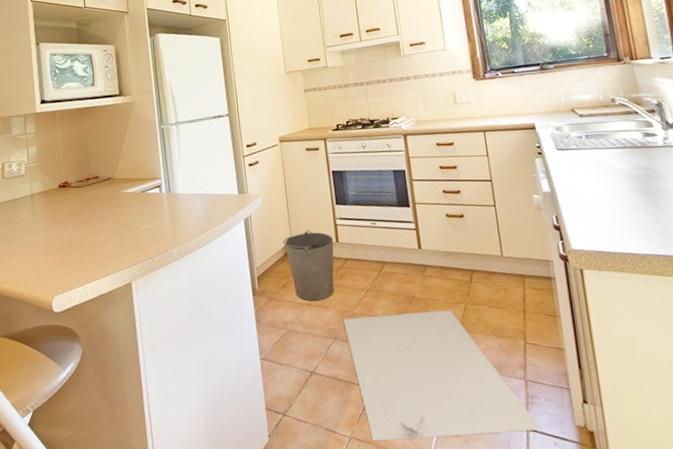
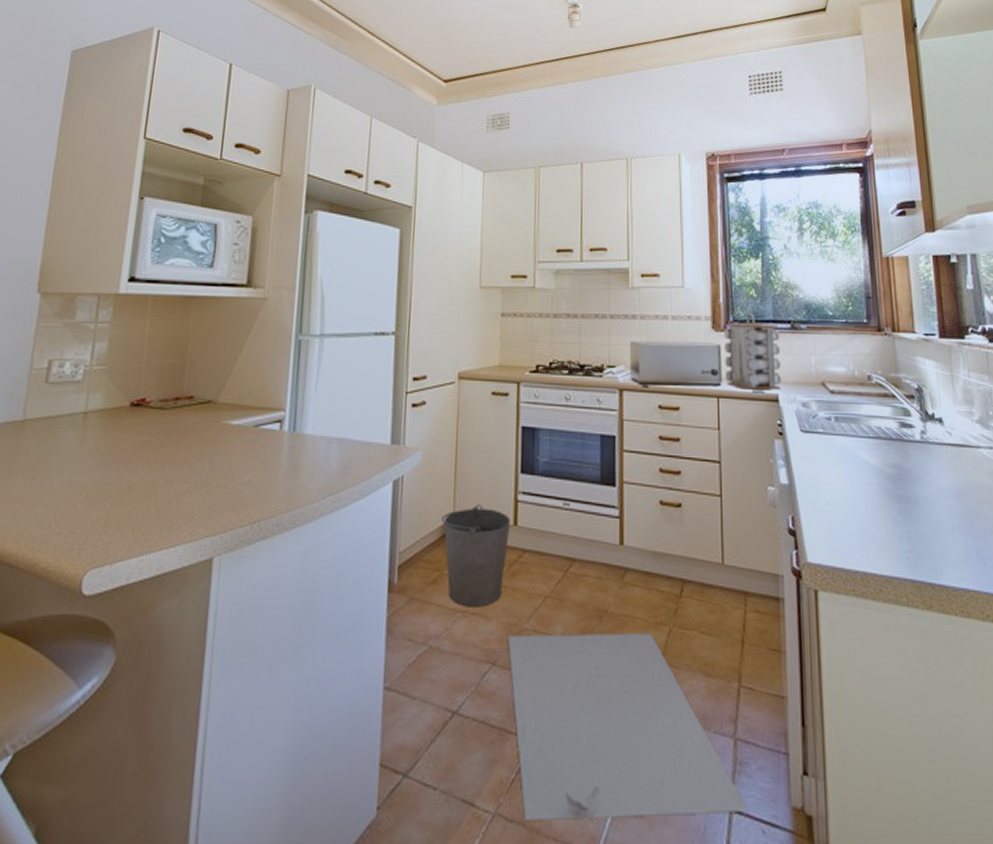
toaster: none [407,89,487,131] -> present [629,340,722,387]
spice rack: none [483,62,537,124] -> present [724,313,782,392]

